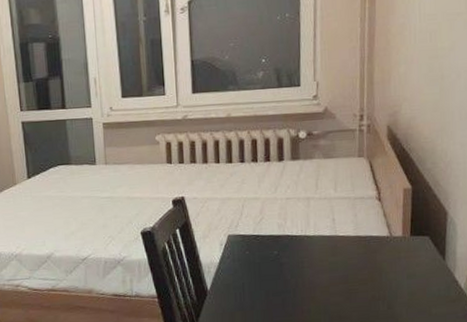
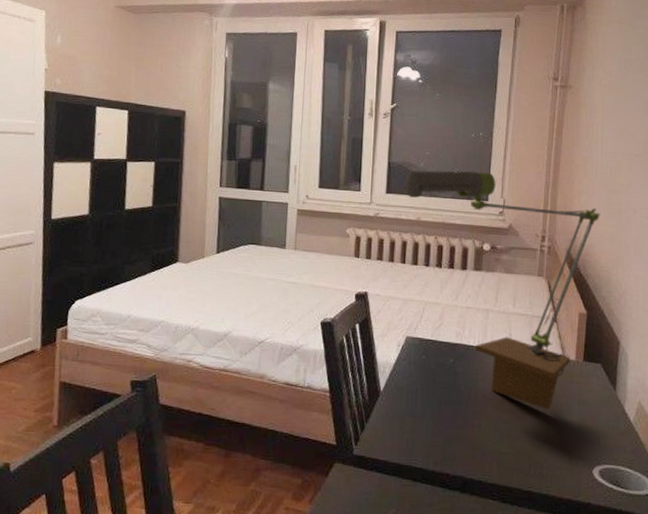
desk lamp: none [210,55,422,287] -> present [404,170,601,409]

